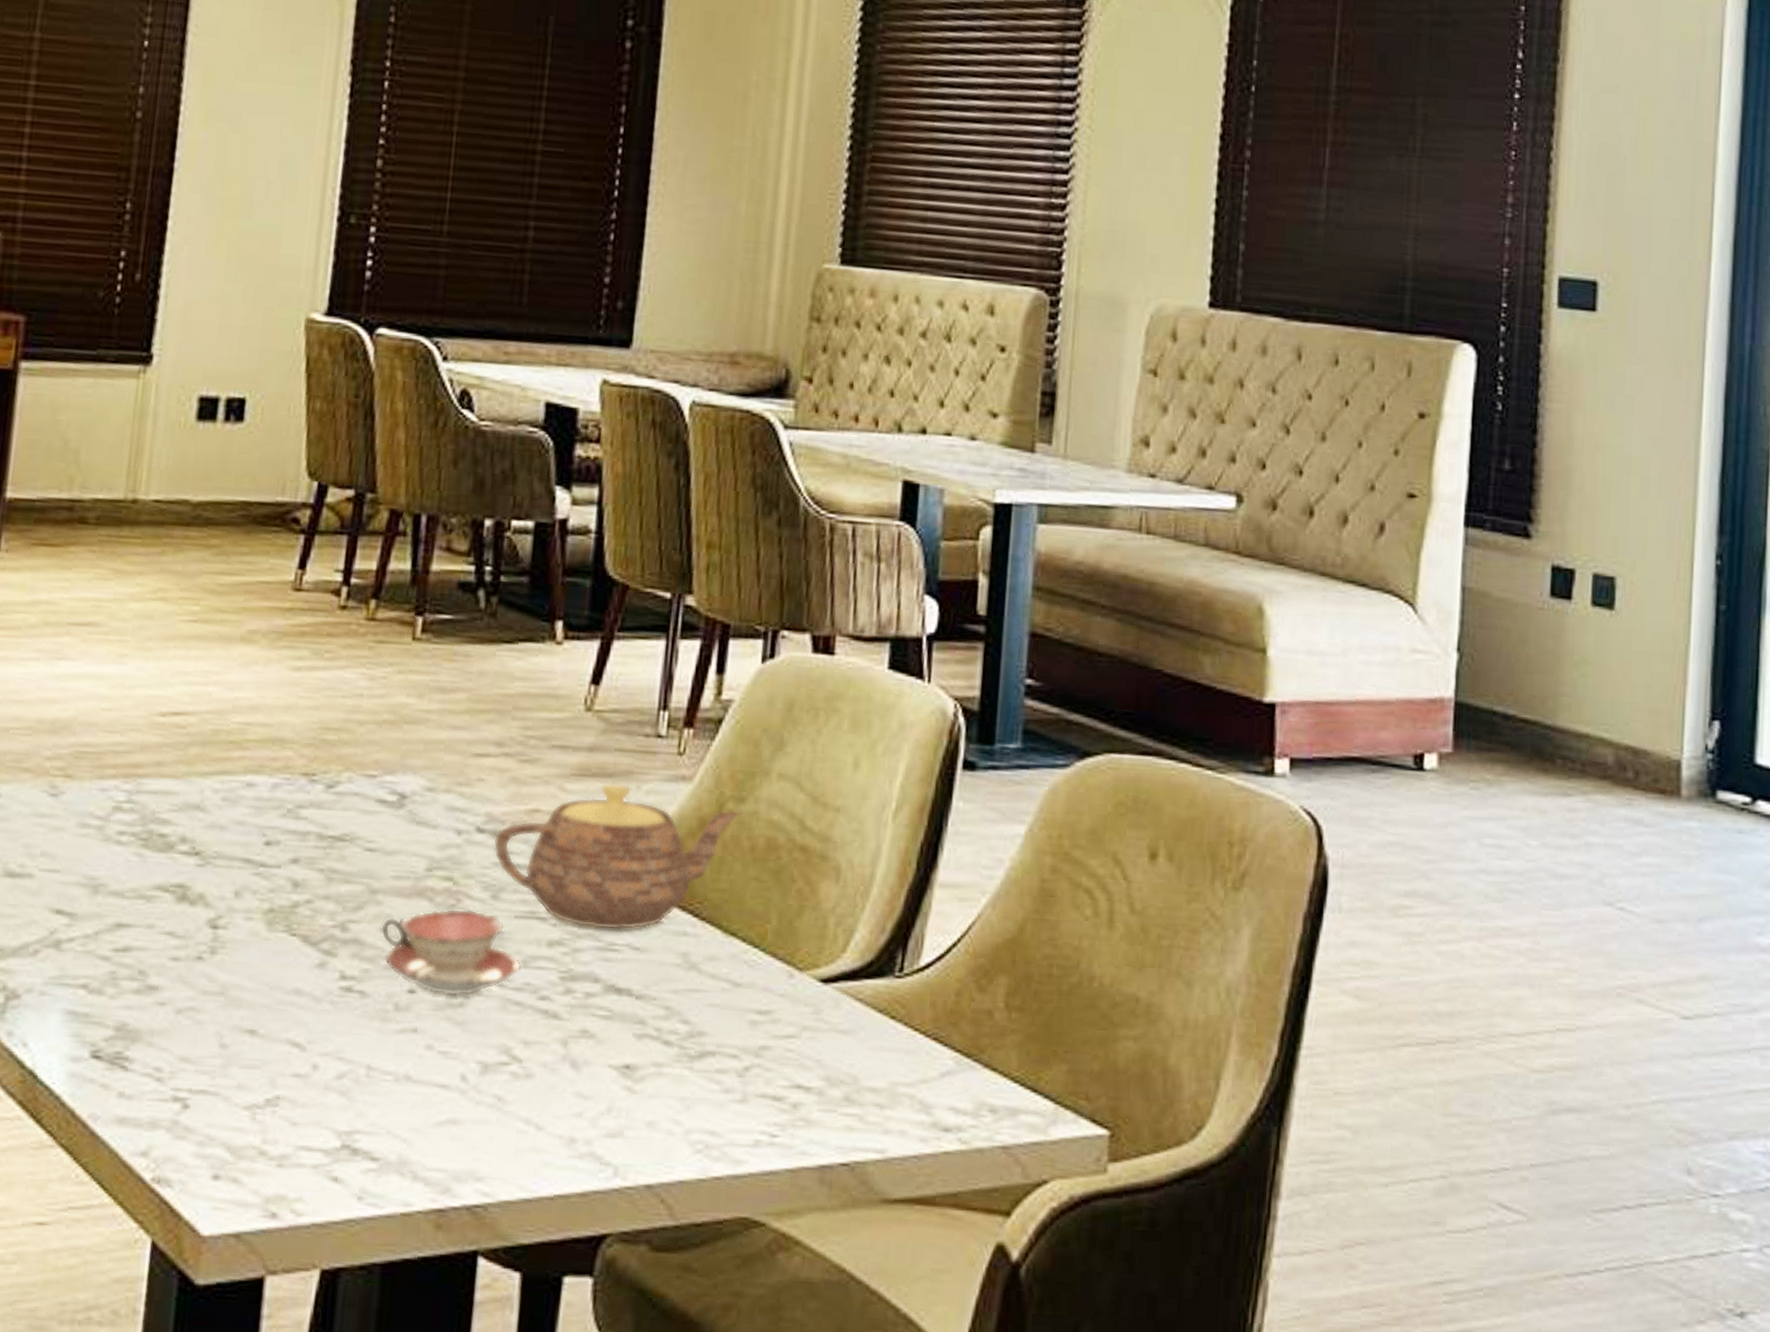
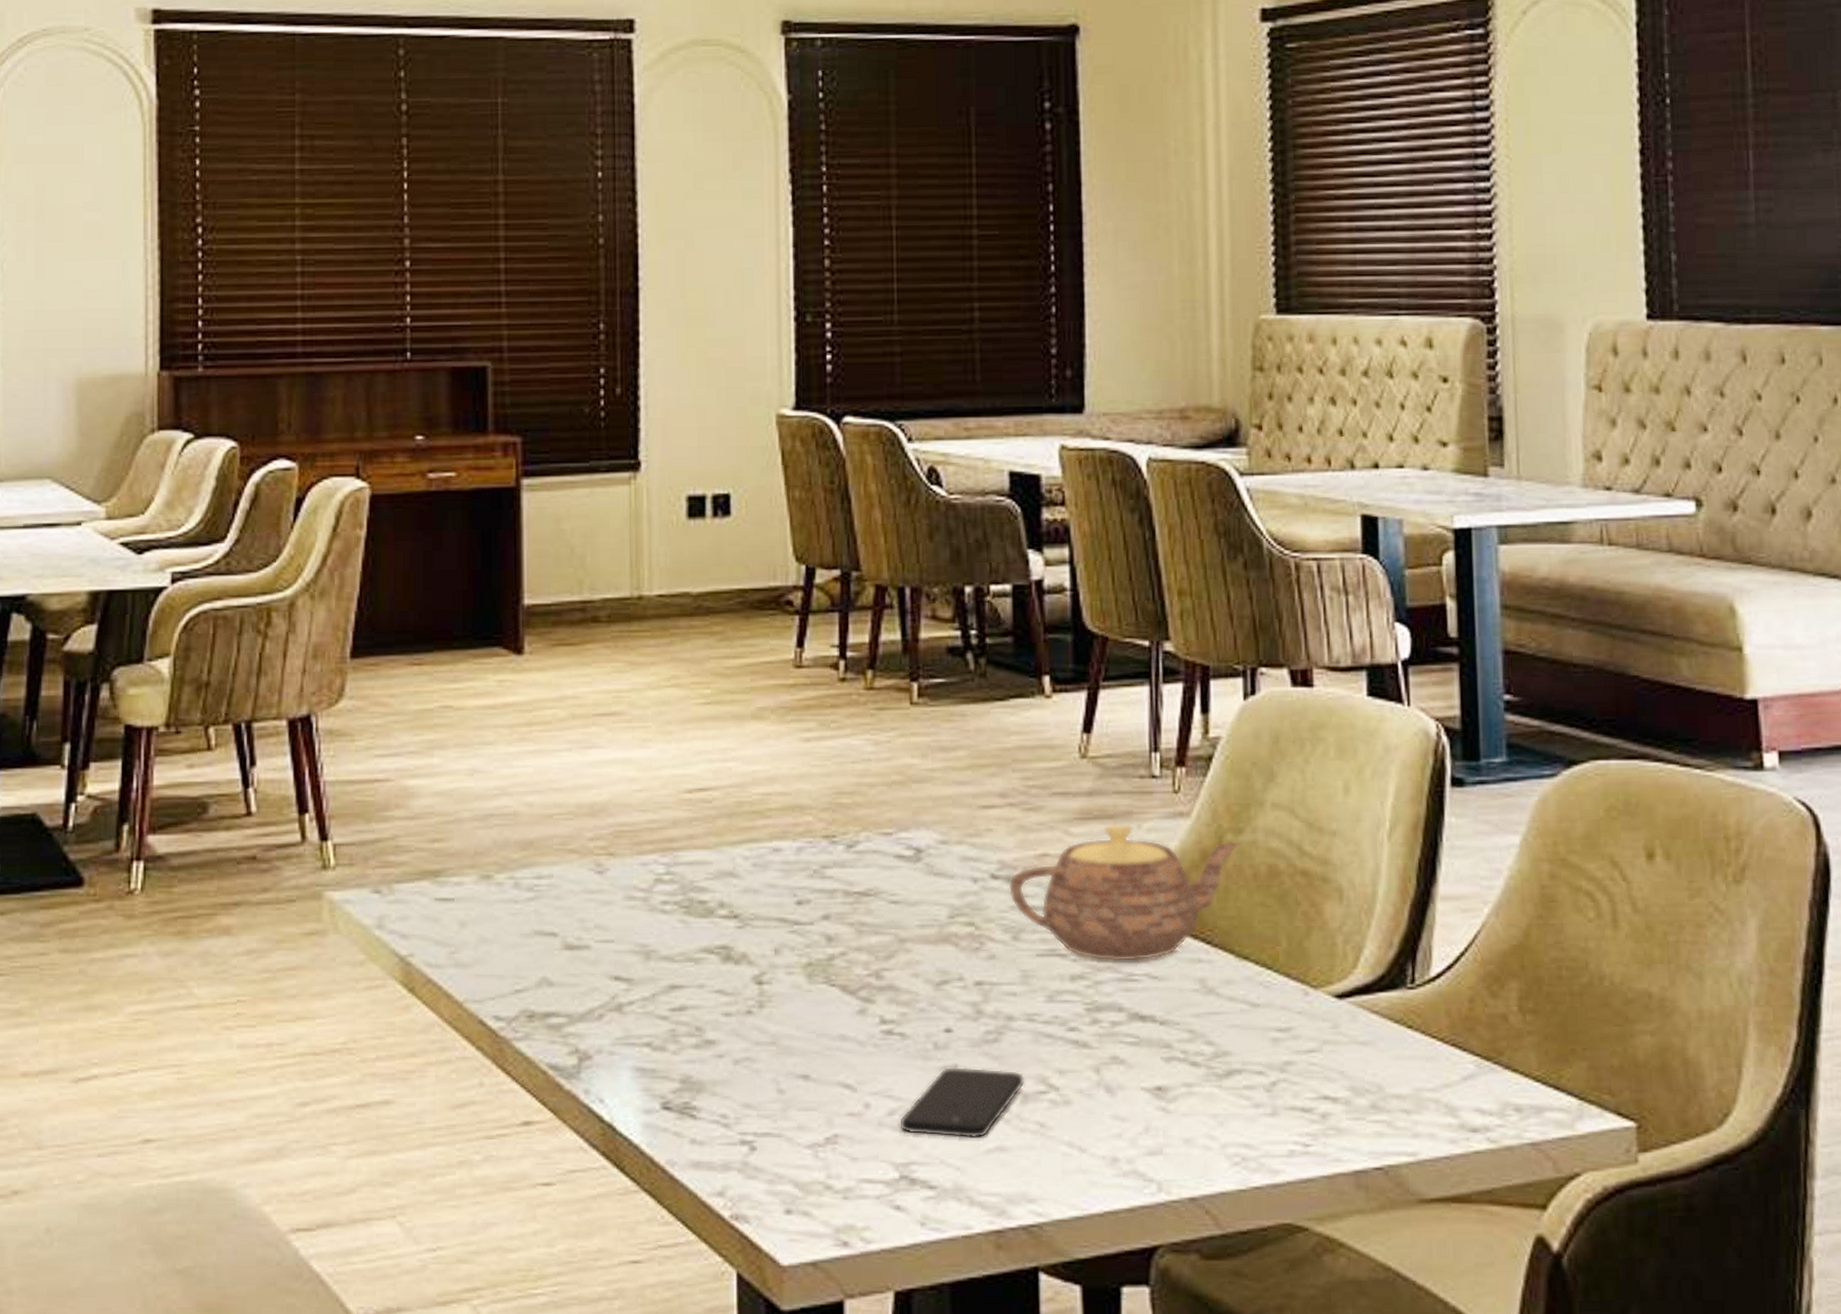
smartphone: none [347,1029,488,1109] -> present [899,1066,1025,1139]
teacup: present [381,908,522,996] -> none [913,951,1049,1032]

